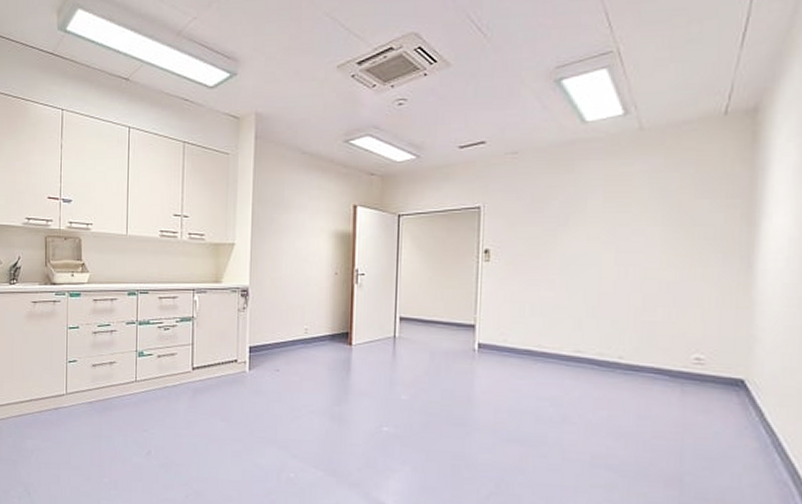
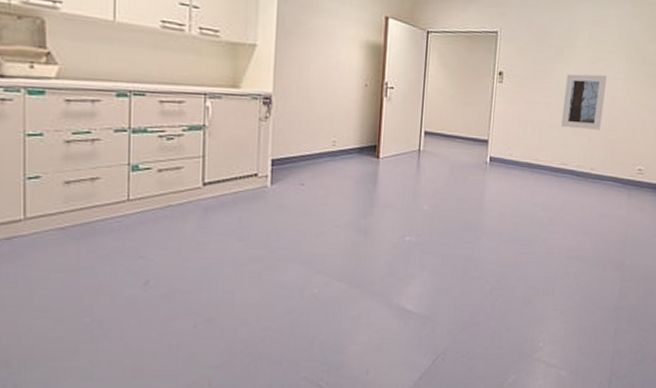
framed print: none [572,243,634,310] -> present [561,74,606,130]

